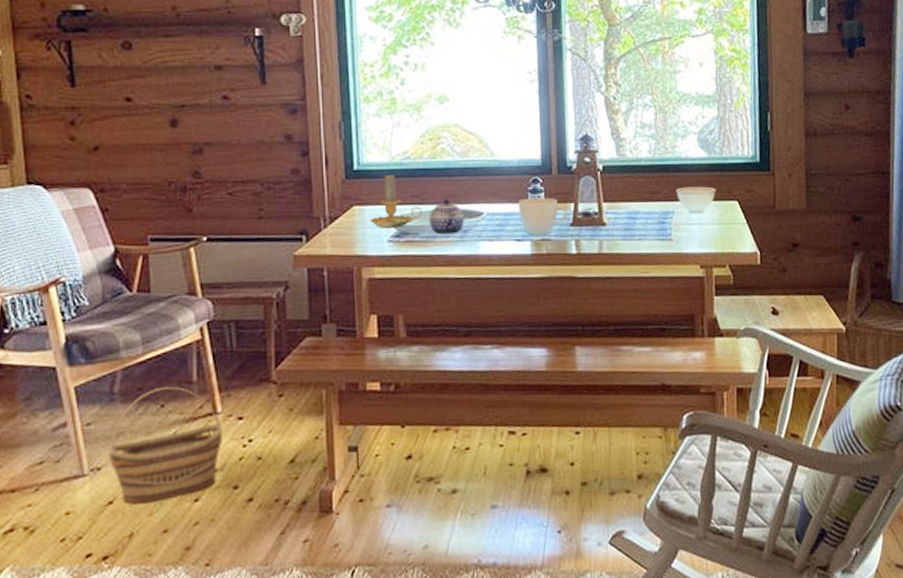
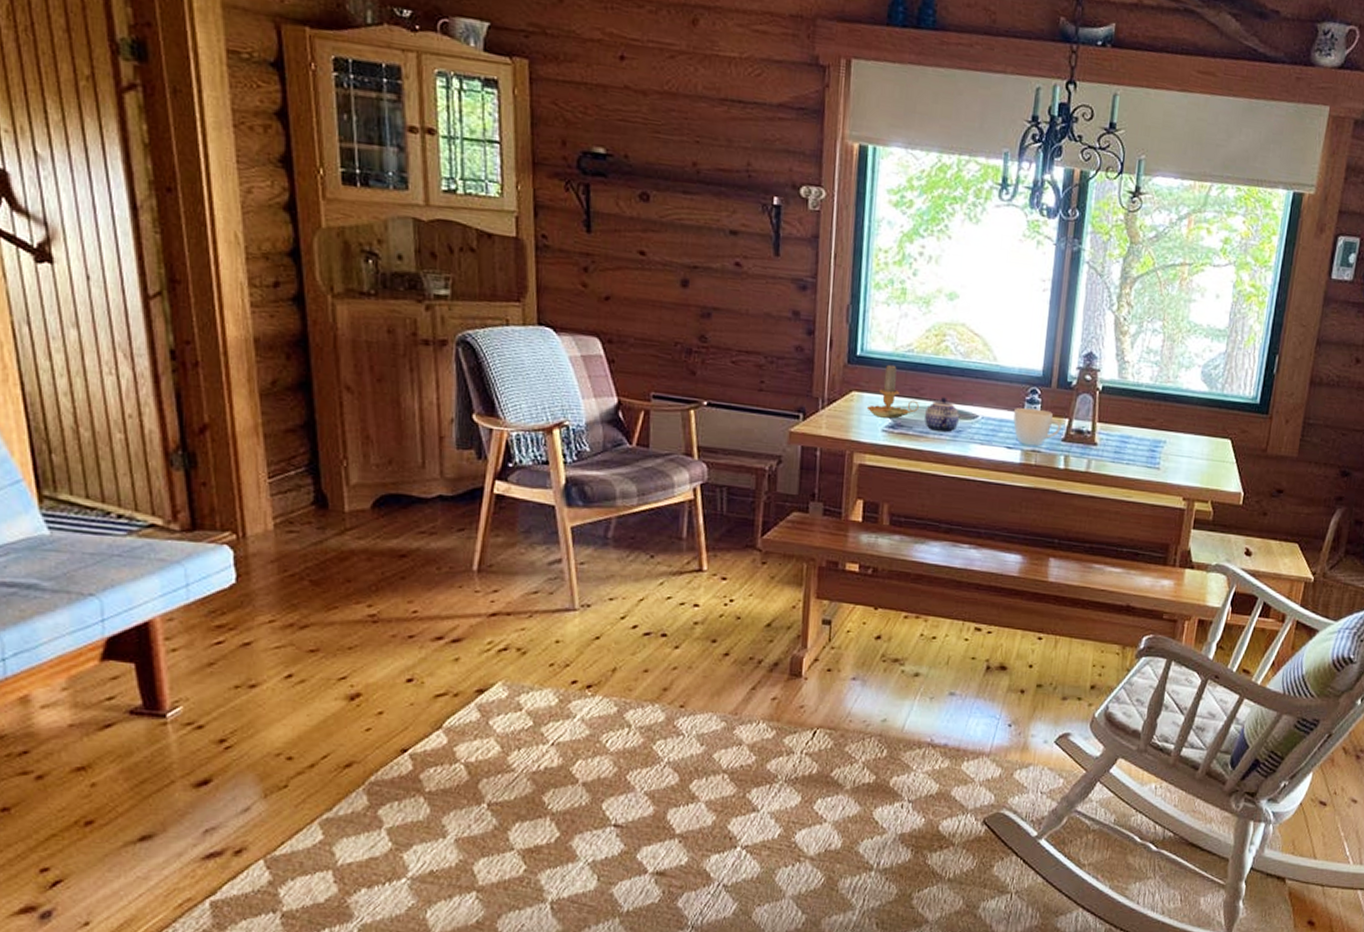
basket: present [108,386,222,505] -> none [598,539,706,644]
bowl: present [676,186,717,215] -> none [1171,418,1212,448]

